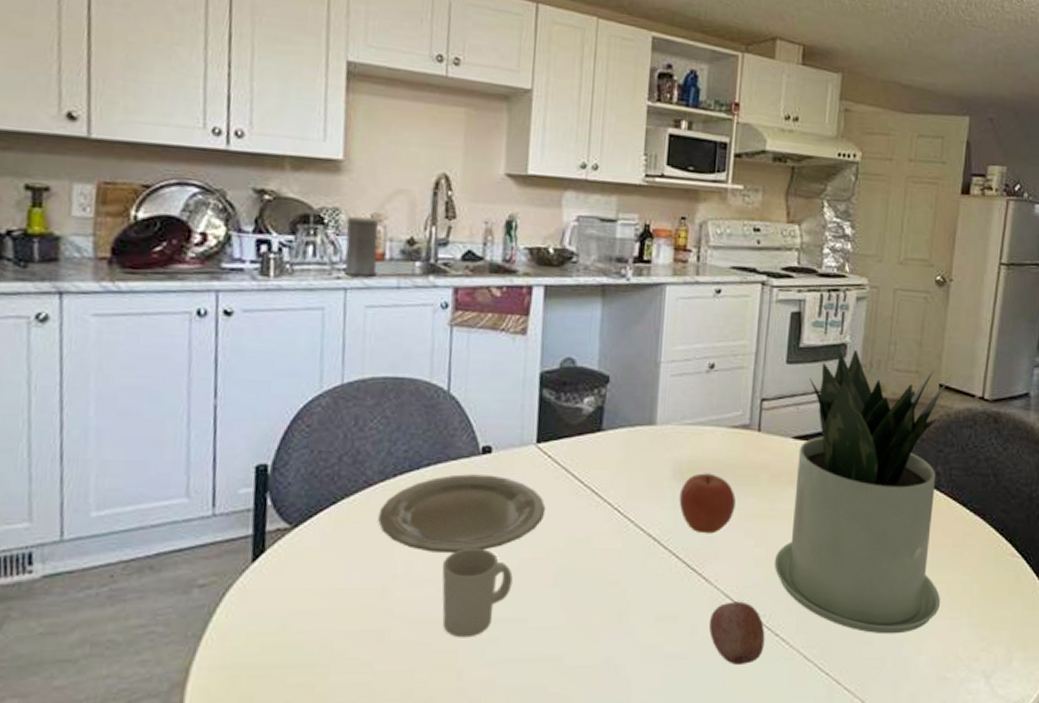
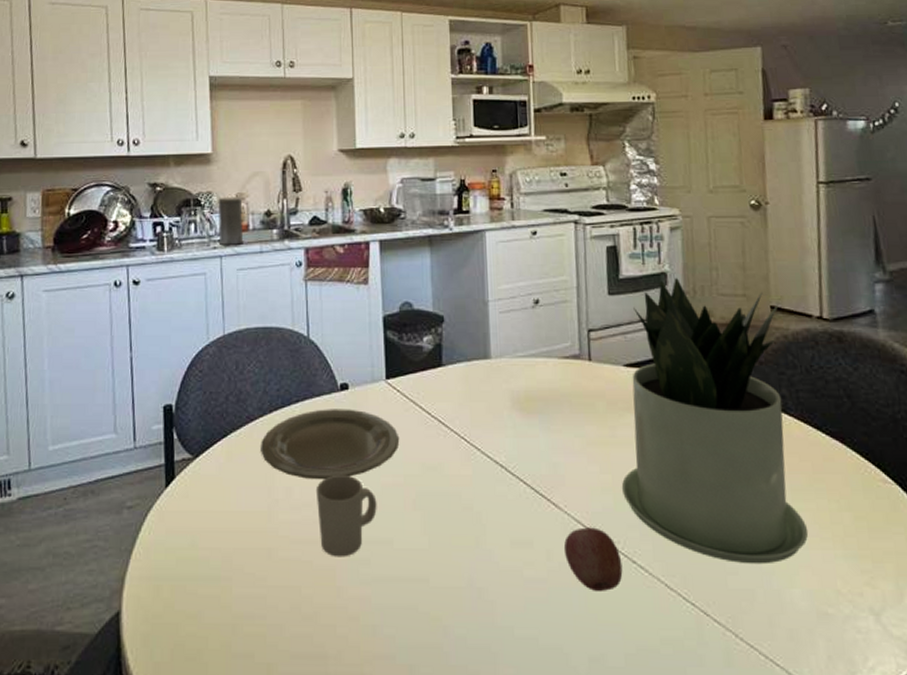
fruit: present [679,473,736,534] -> none [520,402,576,461]

